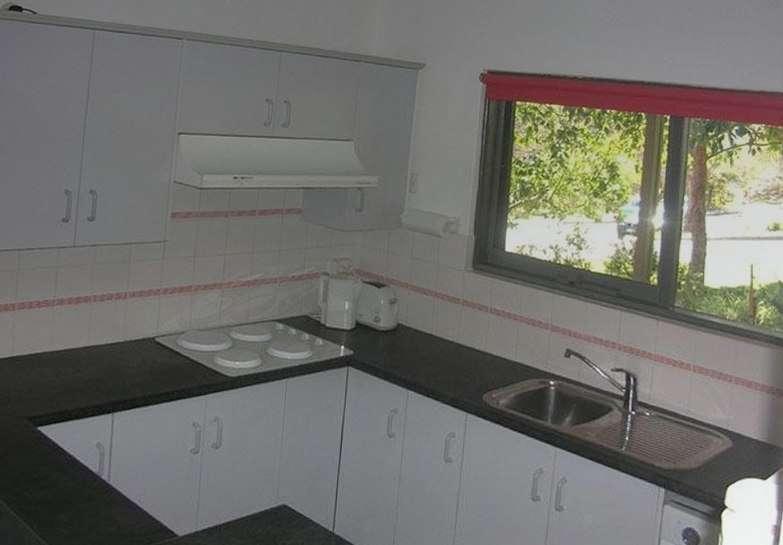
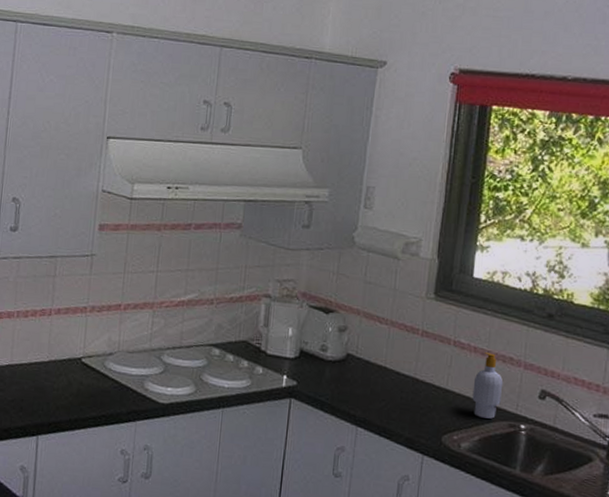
soap bottle: none [508,318,534,377] -> present [472,352,504,419]

